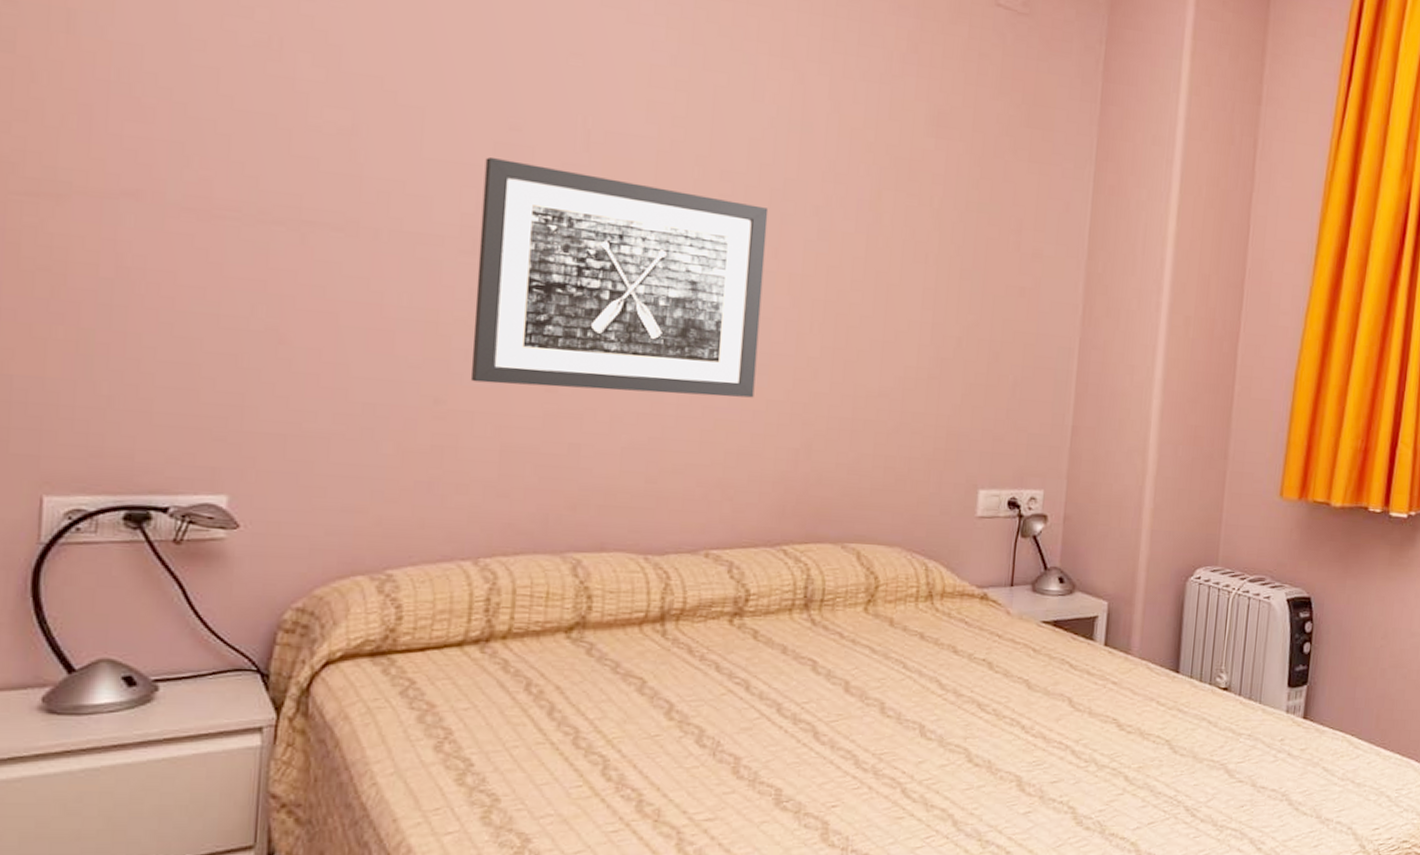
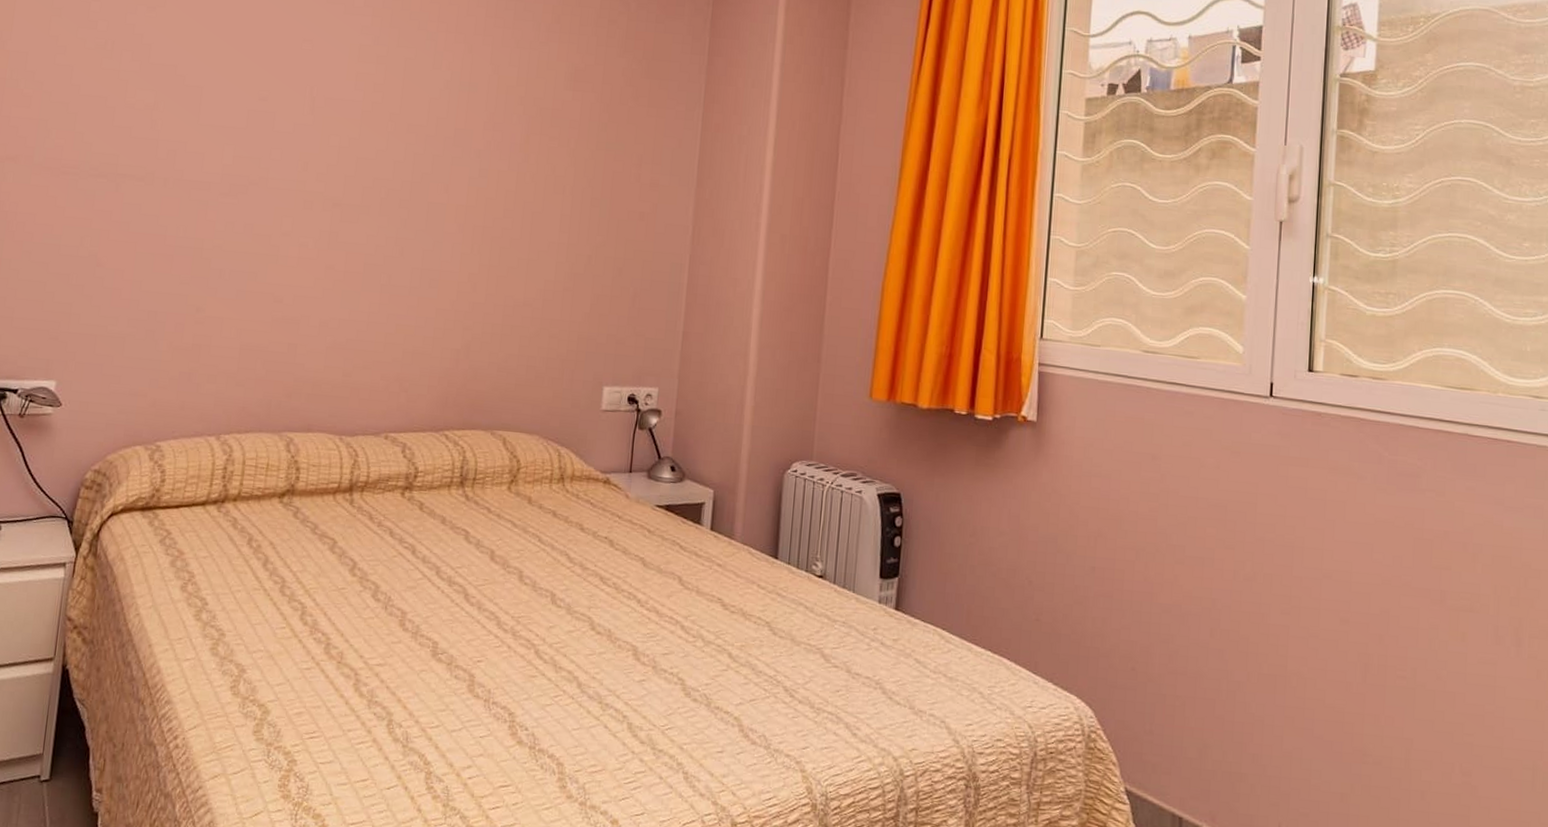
wall art: present [471,157,769,398] -> none [223,122,443,307]

